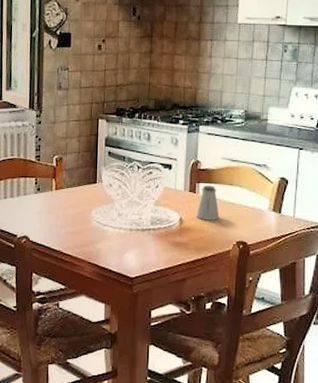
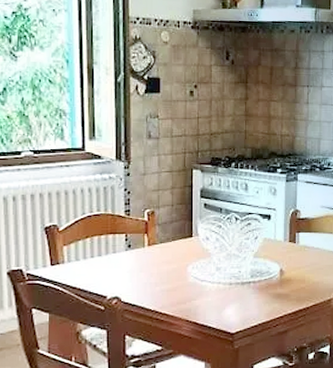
saltshaker: present [195,185,220,220] -> none [296,235,320,270]

